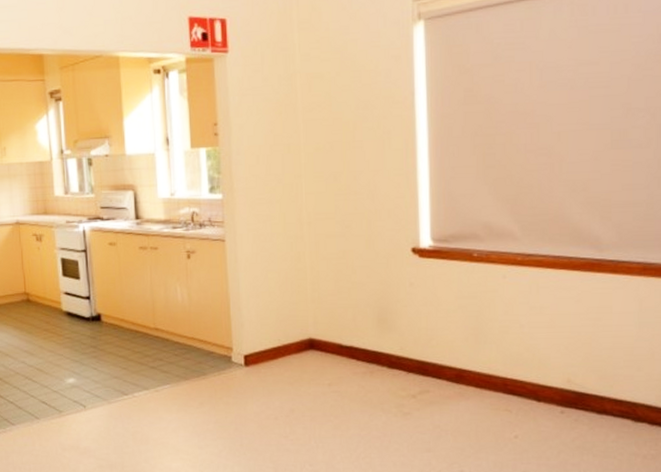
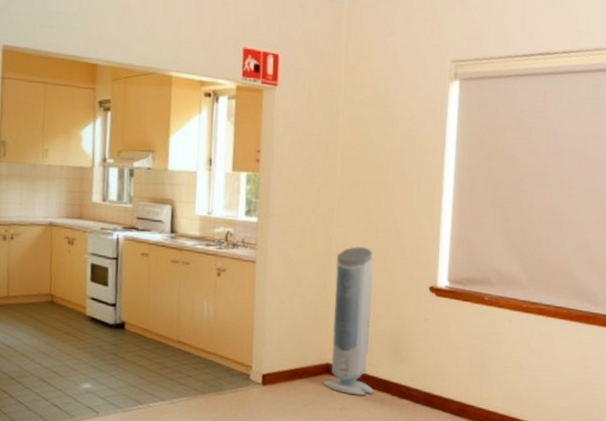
air purifier: none [307,213,362,369] -> present [323,246,373,396]

